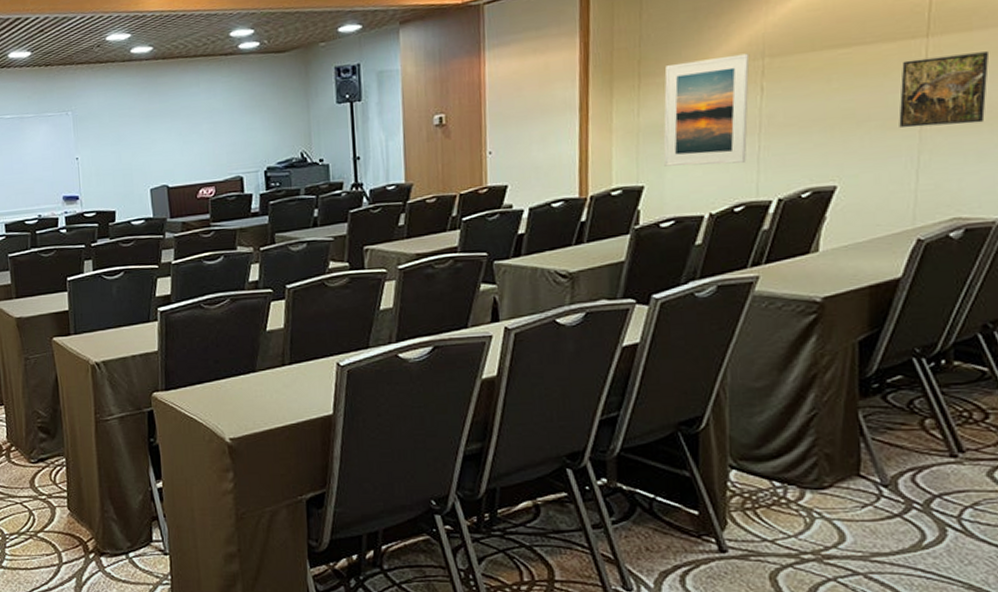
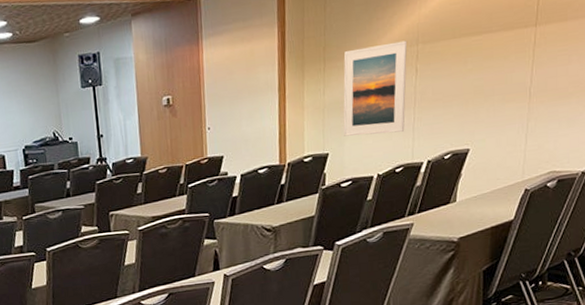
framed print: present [899,51,990,128] -> none [514,38,579,101]

